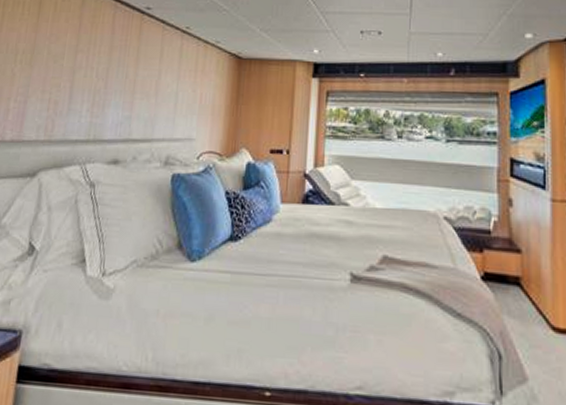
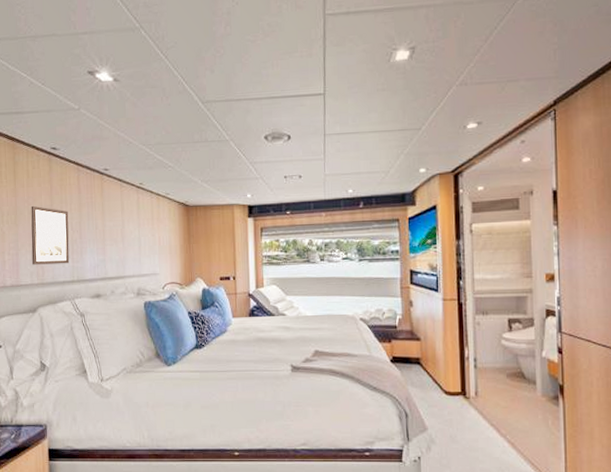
wall art: none [41,44,96,118] -> present [31,205,70,265]

